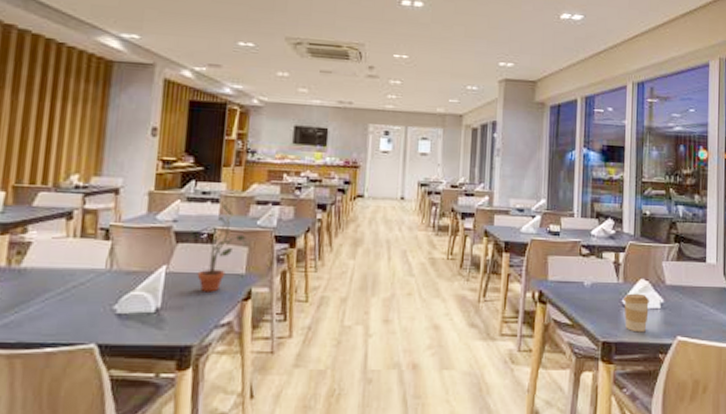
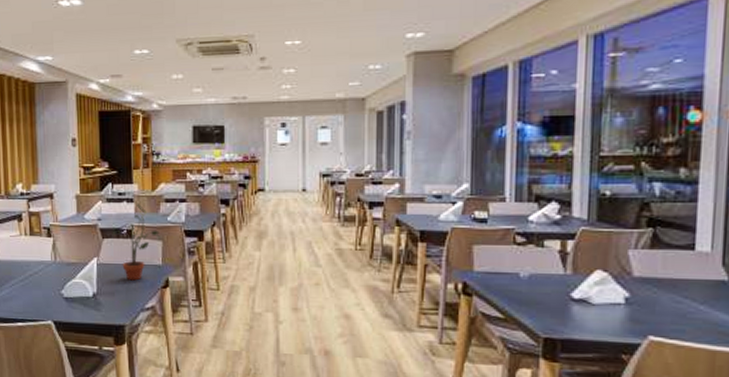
coffee cup: present [622,293,649,333] -> none [571,286,609,330]

